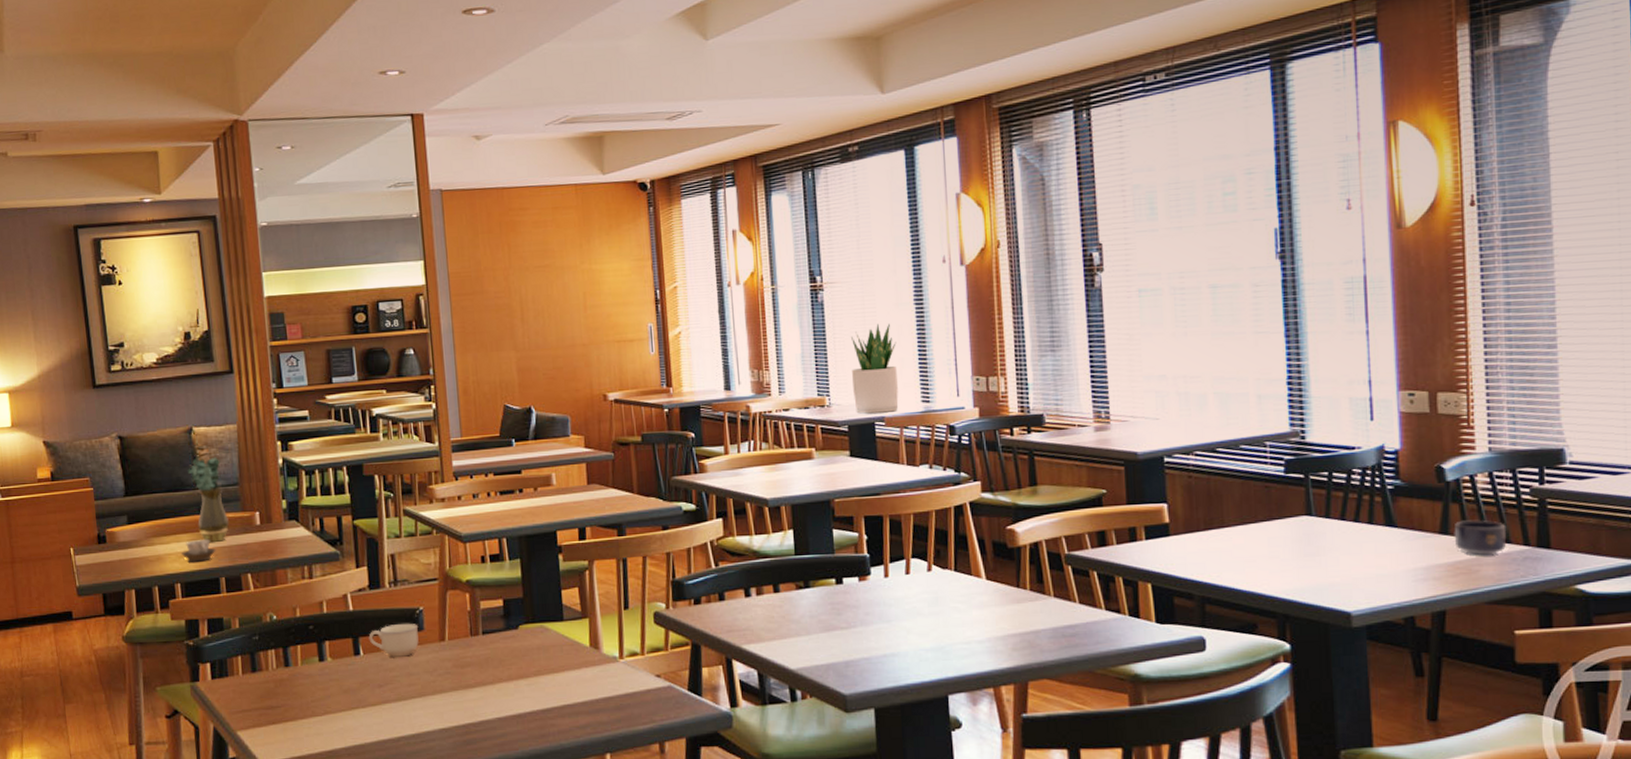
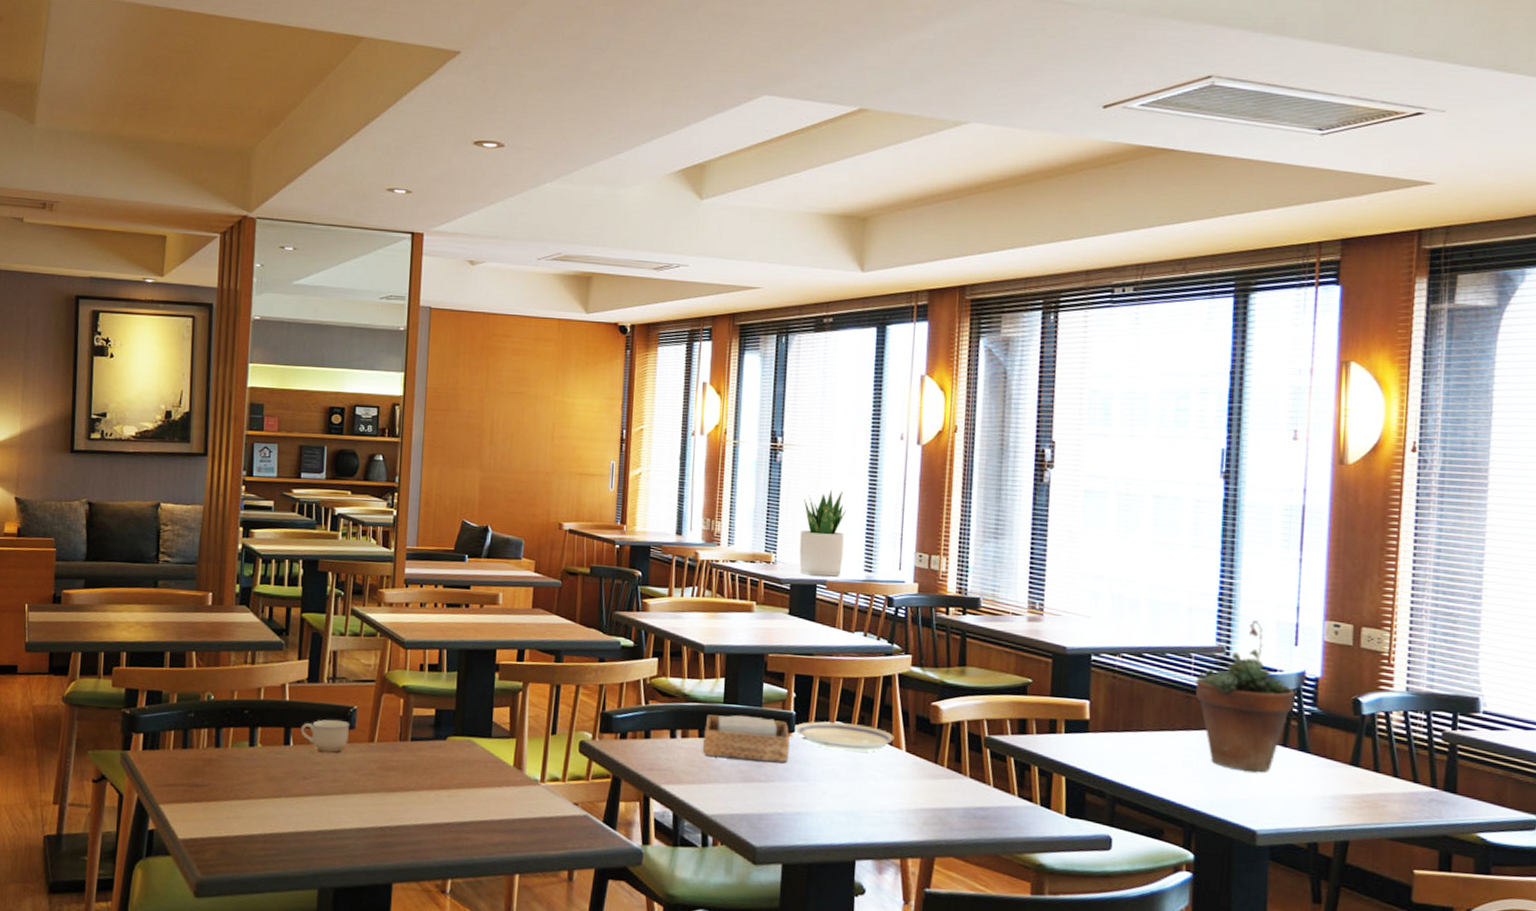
cup: present [180,540,216,562] -> none [131,612,166,634]
vase: present [188,454,230,543] -> none [149,529,183,617]
napkin holder: none [779,564,868,610] -> present [703,715,790,763]
plate: none [871,558,973,587] -> present [796,721,895,752]
succulent plant: none [1273,400,1376,555] -> present [1195,620,1295,772]
mug: present [1453,519,1507,556] -> none [1364,755,1416,793]

